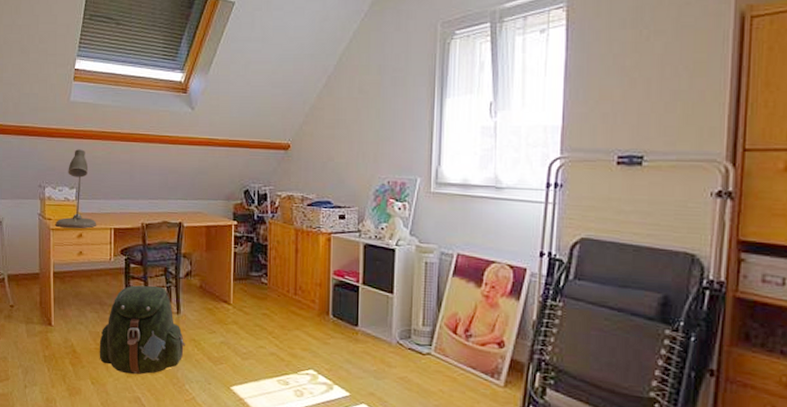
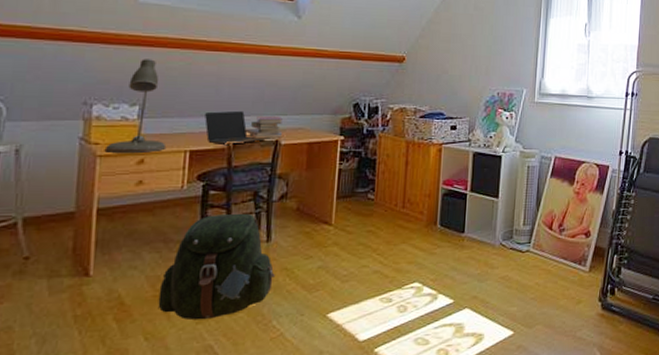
laptop: none [123,194,171,225] -> present [204,110,266,144]
books: none [154,199,185,221] -> present [245,115,283,139]

